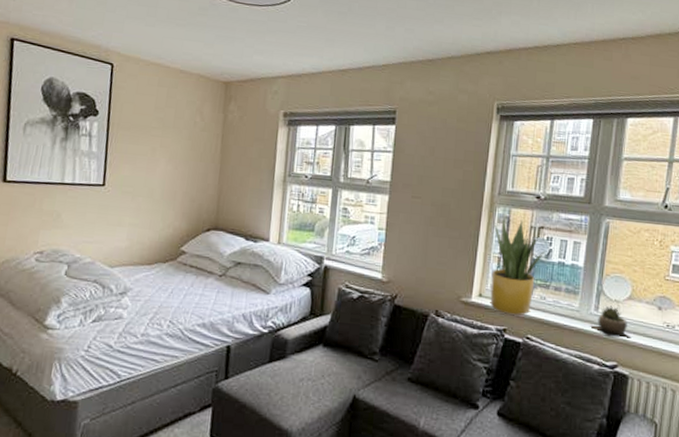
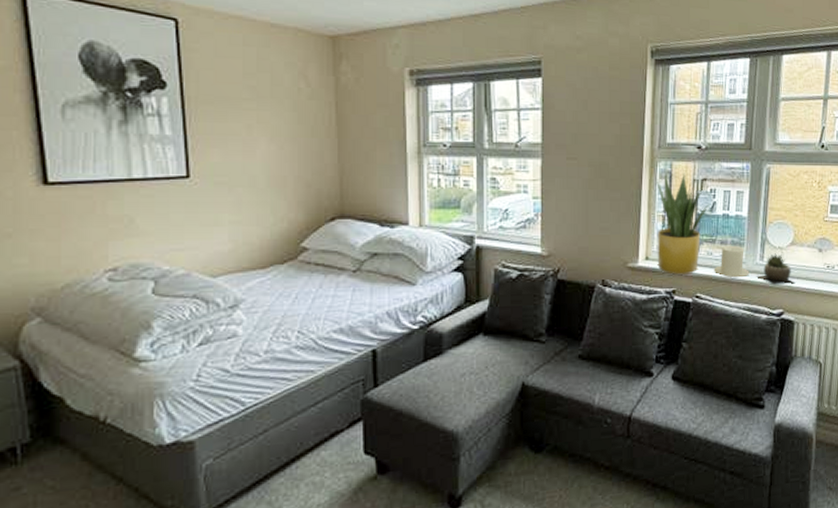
candle: none [546,292,583,326] -> present [713,245,749,278]

